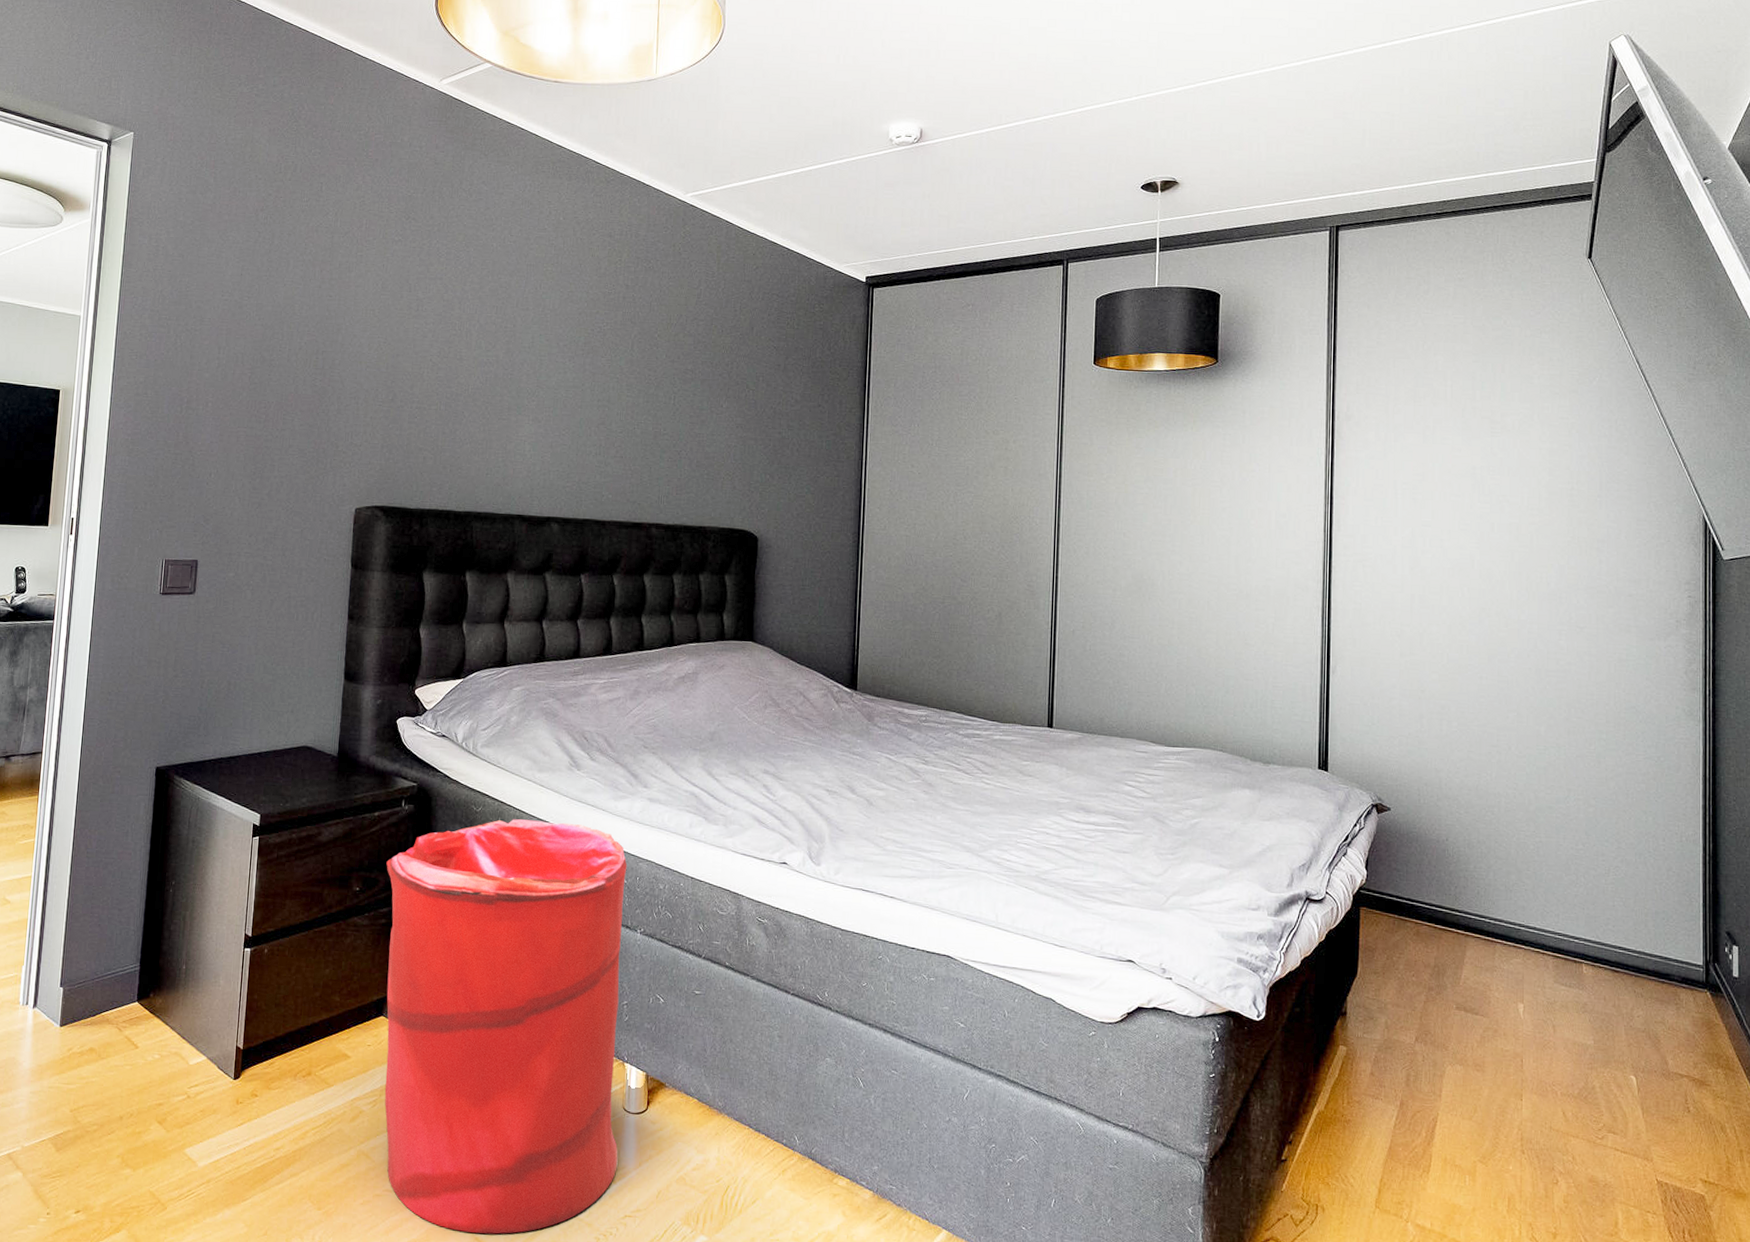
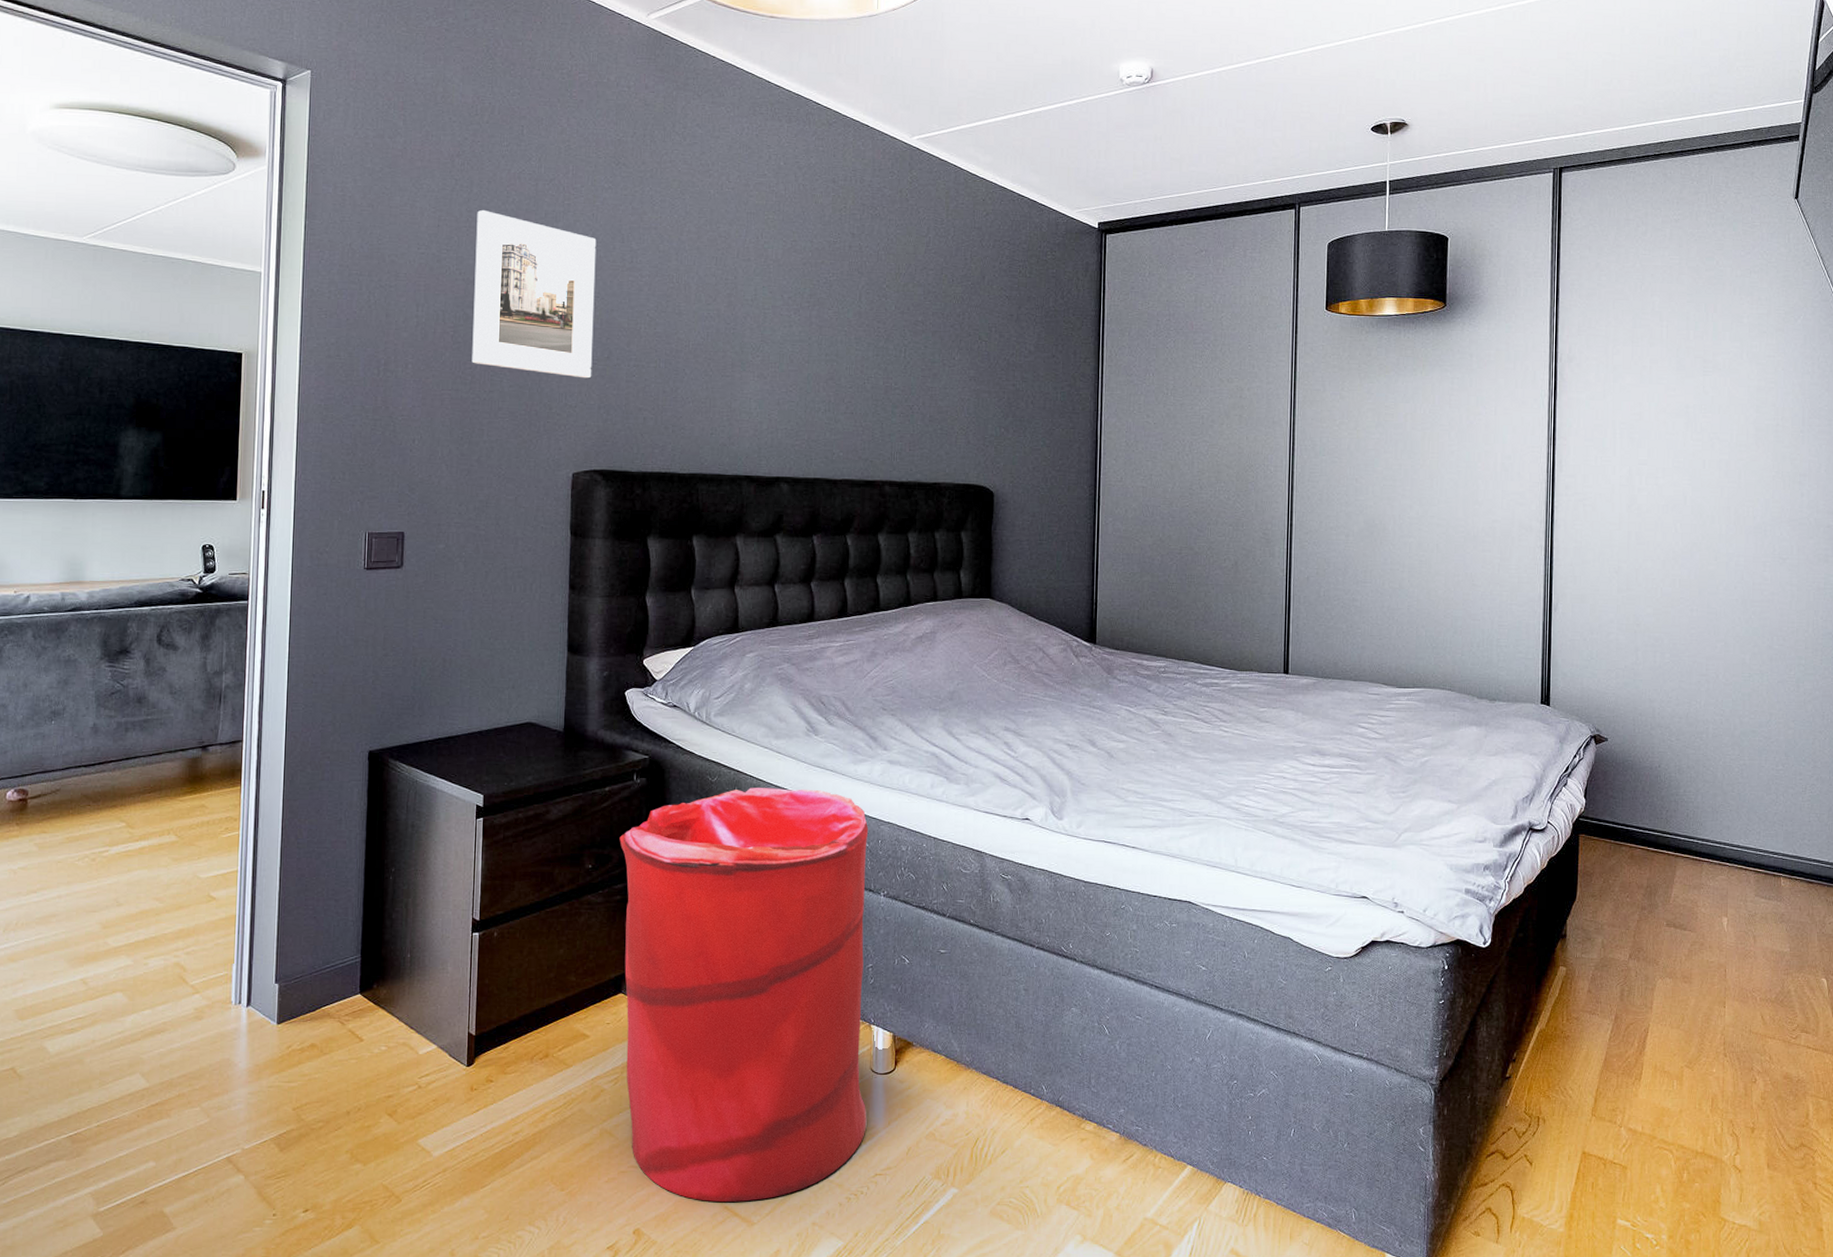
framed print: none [266,260,386,419] -> present [472,209,597,379]

